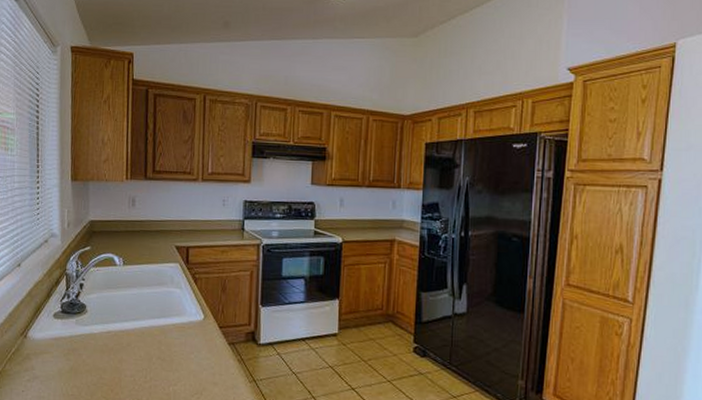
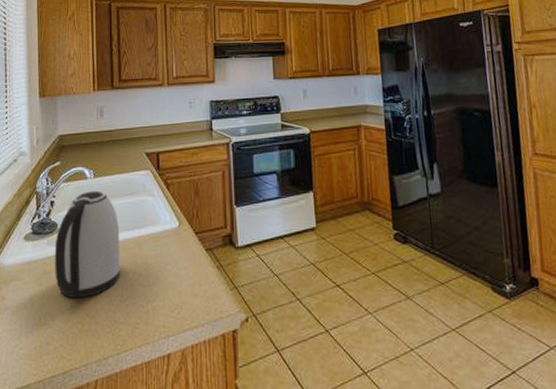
kettle: none [82,277,146,376] -> present [54,190,121,299]

